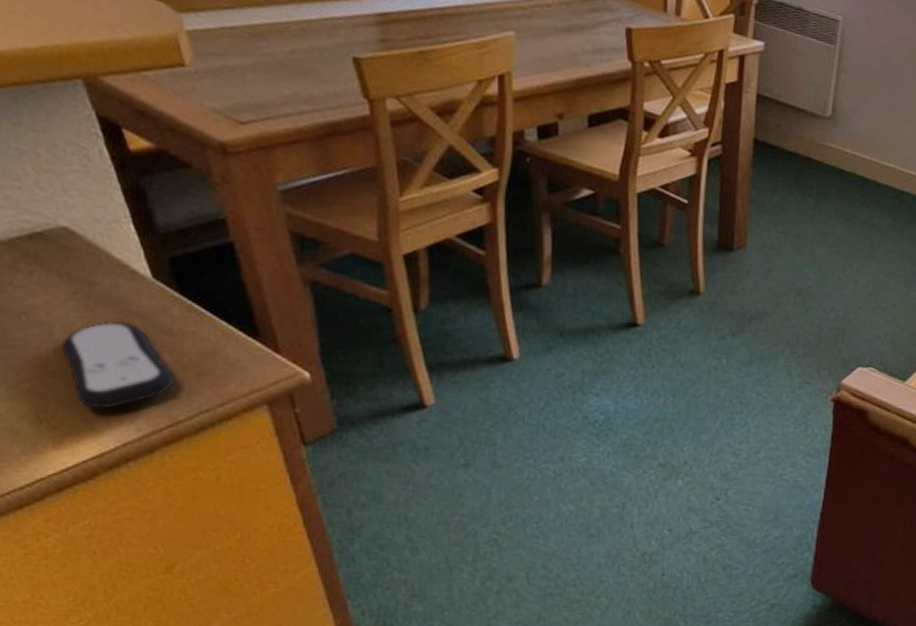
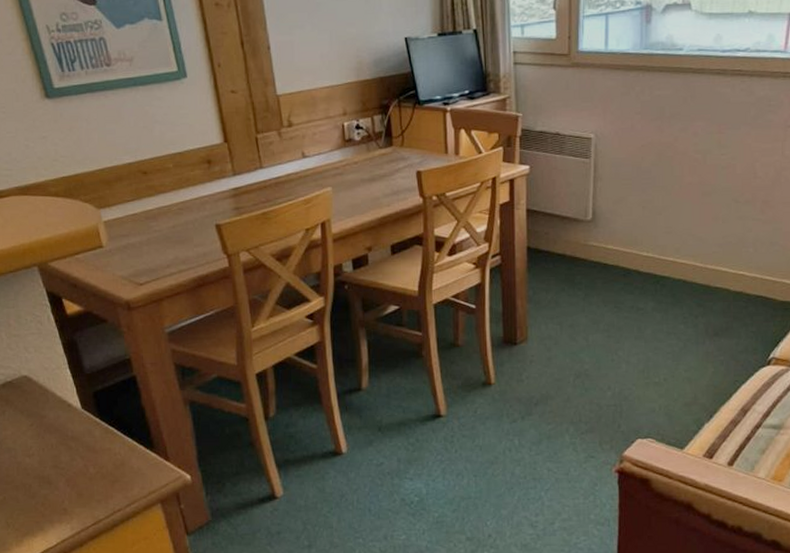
remote control: present [61,321,175,409] -> none [22,444,97,513]

